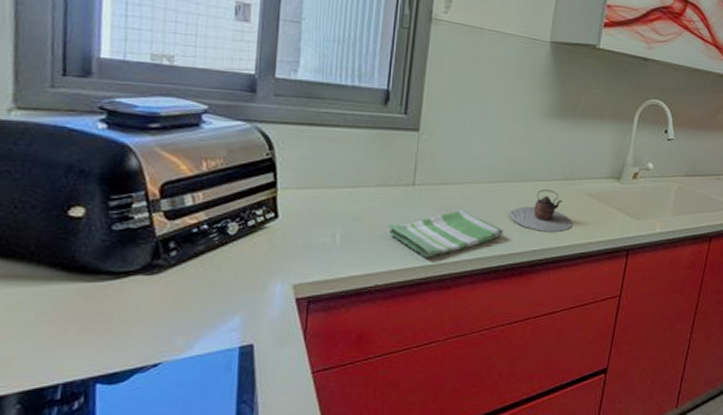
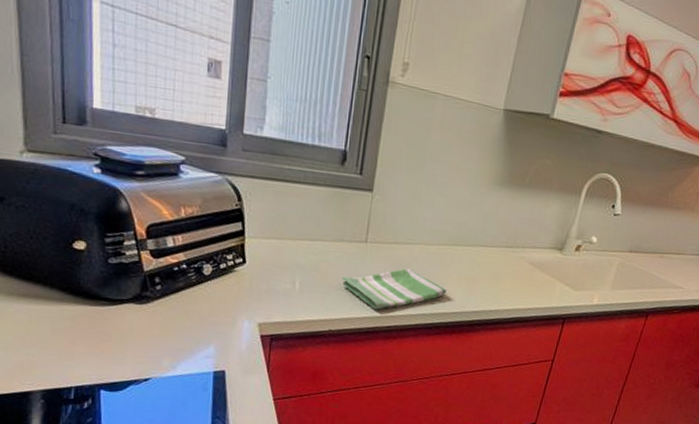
teapot: present [510,189,573,232] -> none [453,255,513,296]

